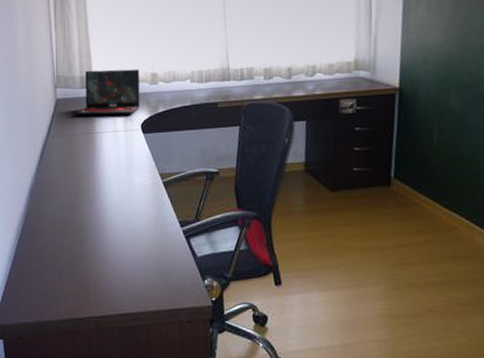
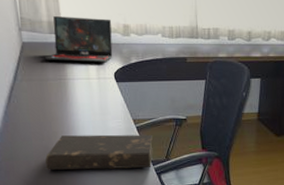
book: none [71,190,181,231] -> present [45,134,153,170]

